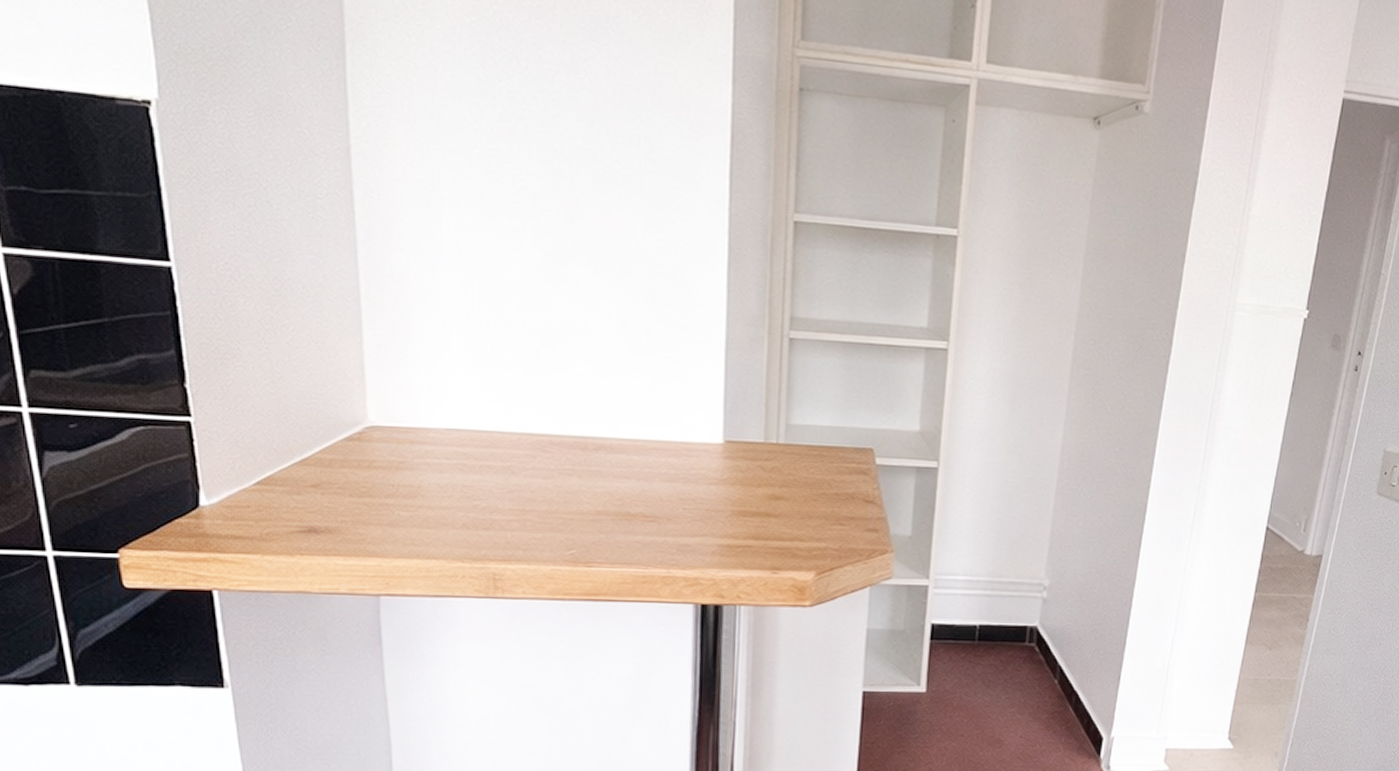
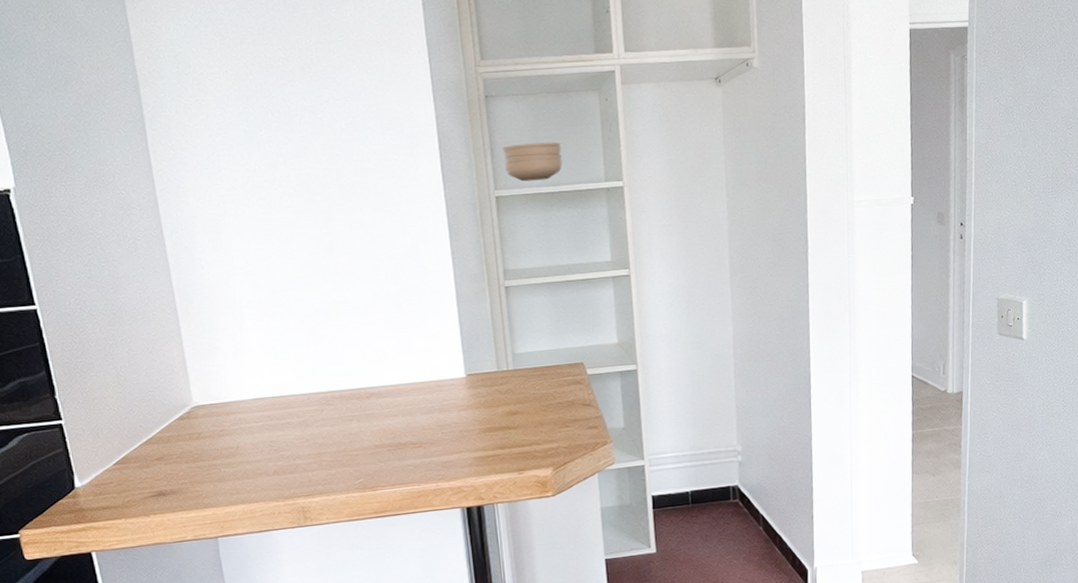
bowl: none [811,158,888,211] -> present [502,142,563,182]

